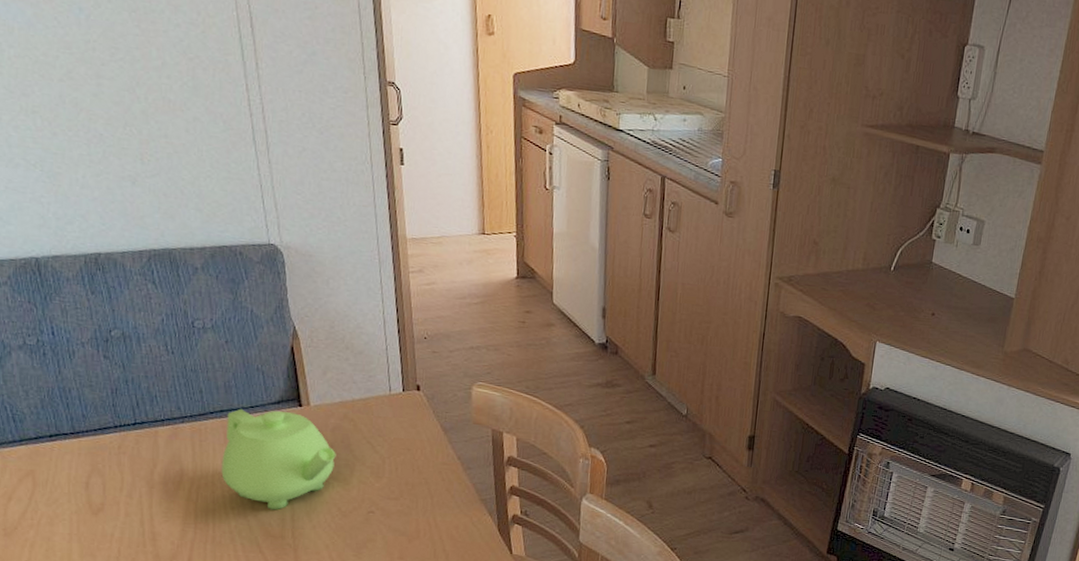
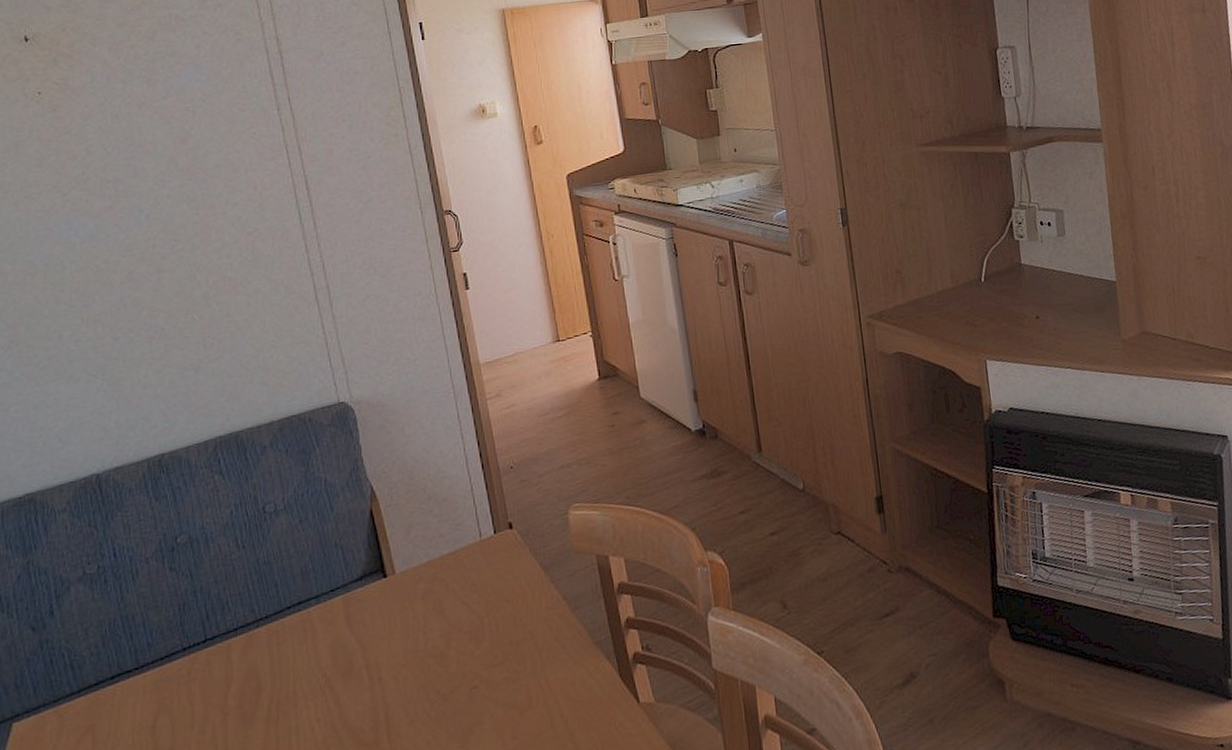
teapot: present [221,408,336,510] -> none [303,586,429,712]

